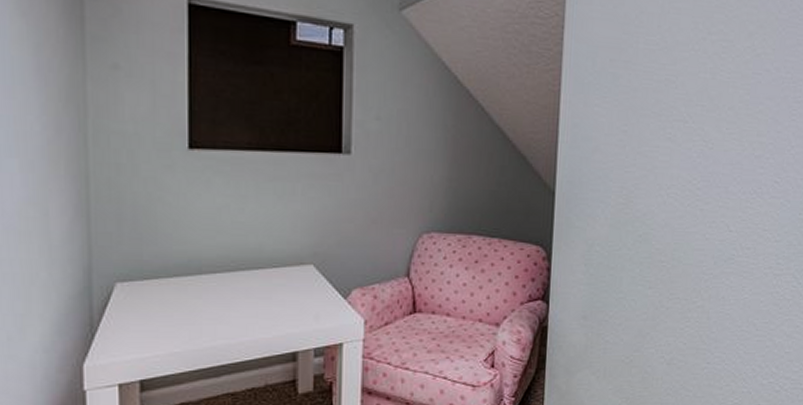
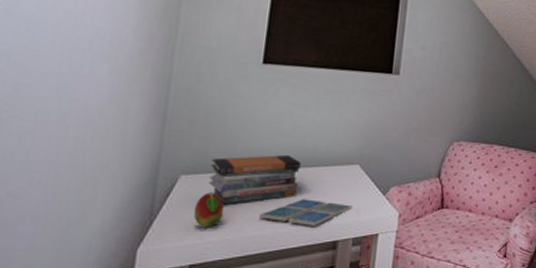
fruit: none [135,301,168,341] -> present [193,192,225,228]
book stack: none [147,255,246,314] -> present [209,154,301,205]
drink coaster: none [206,306,311,336] -> present [258,199,353,226]

